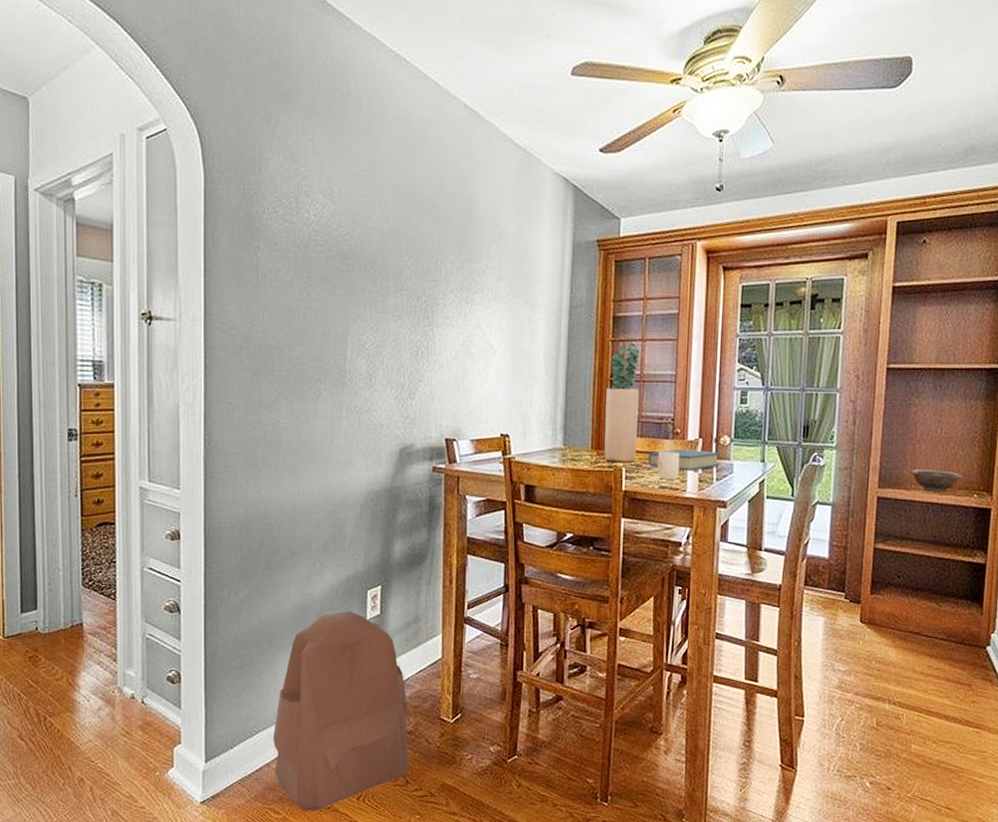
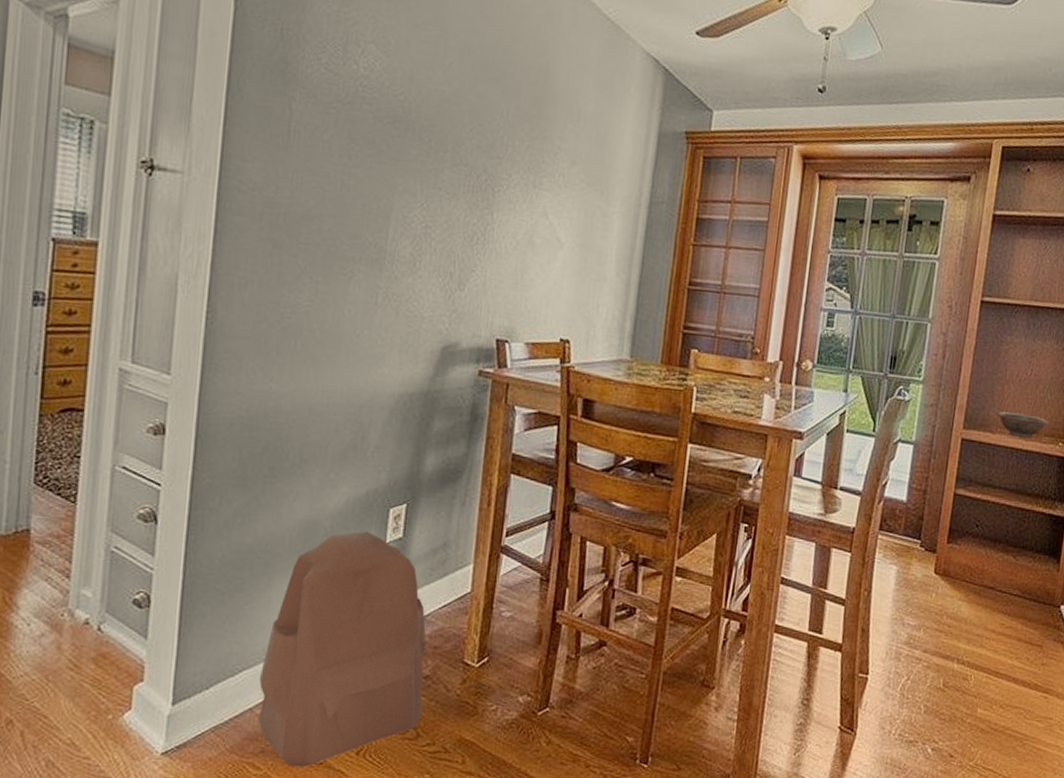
vase: present [604,337,640,463] -> none [674,242,723,382]
hardback book: present [648,448,720,471] -> none [722,370,800,397]
mug: present [657,450,680,480] -> none [731,371,758,405]

